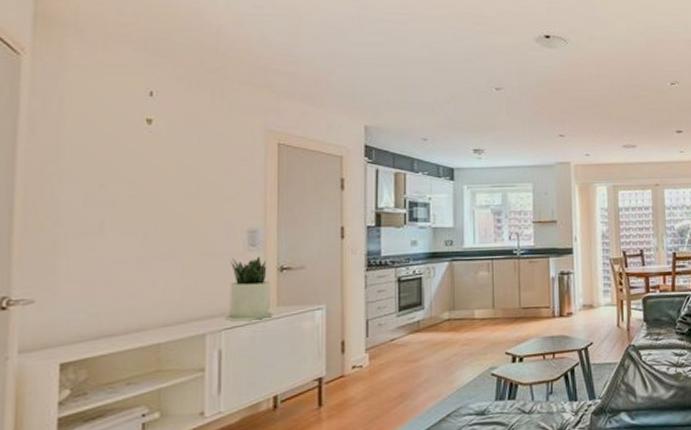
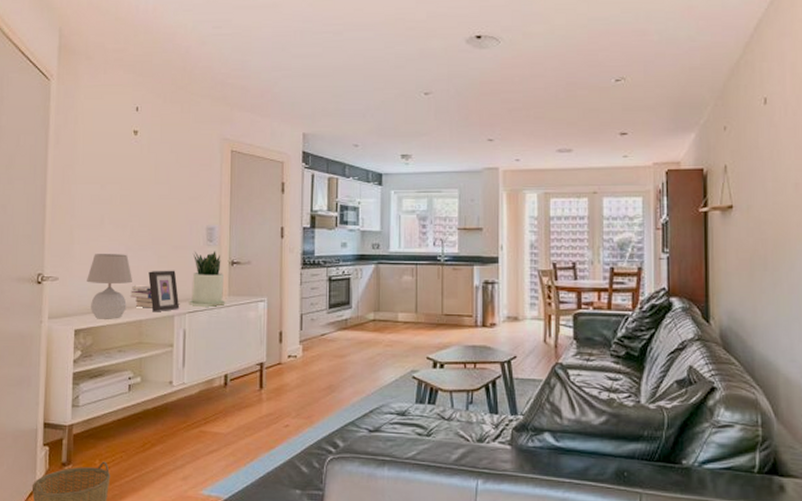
table lamp: none [78,266,146,348] -> present [87,254,132,319]
books: none [144,301,176,329] -> present [130,285,153,308]
picture frame: none [169,281,213,333] -> present [148,270,180,312]

